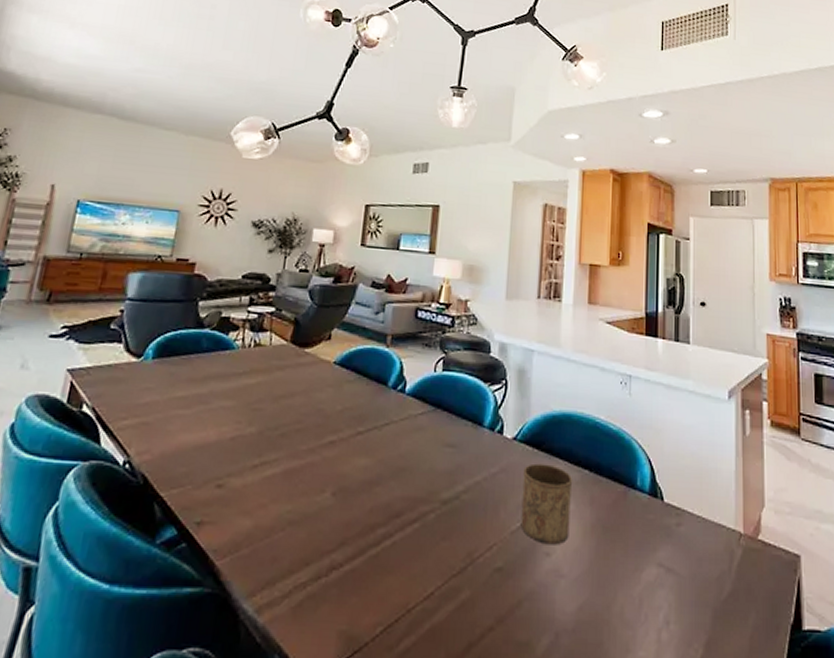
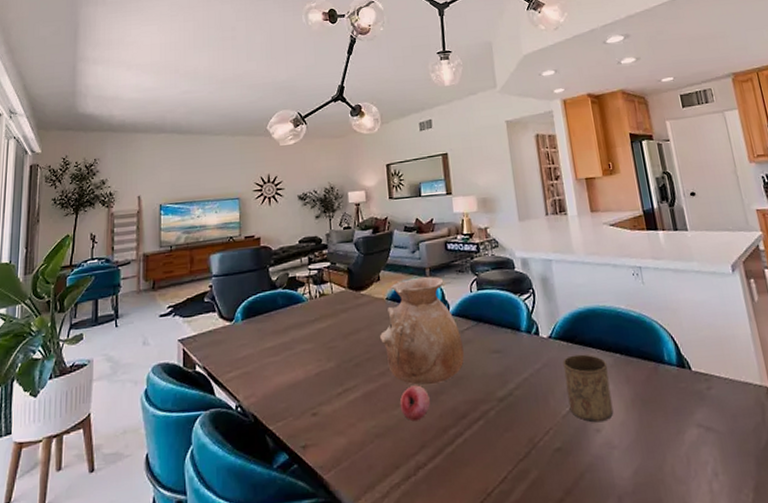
vase: none [317,344,414,473] -> present [380,276,464,386]
fruit: none [324,470,362,513] -> present [399,385,430,422]

